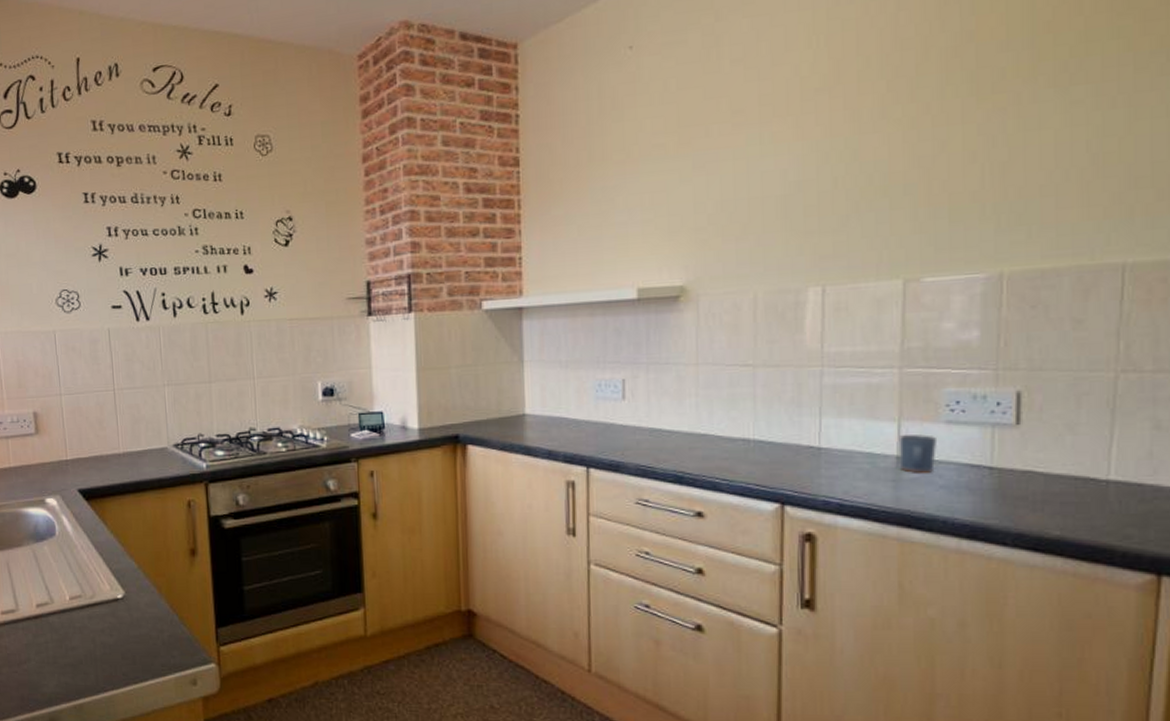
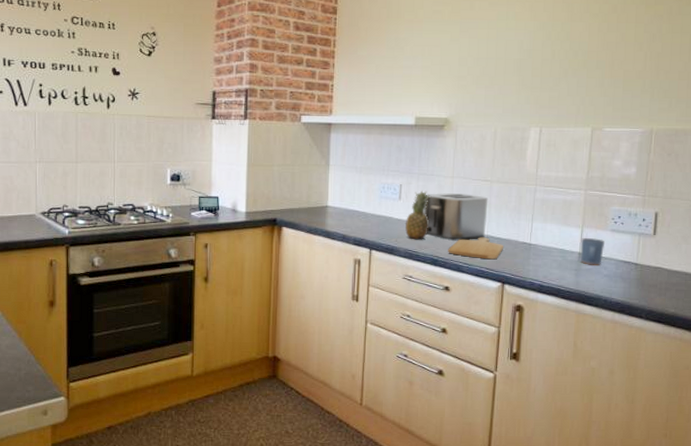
fruit: none [634,385,667,452] -> present [405,190,431,240]
toaster: none [658,385,752,450] -> present [423,193,488,241]
chopping board: none [697,442,779,473] -> present [448,237,503,260]

